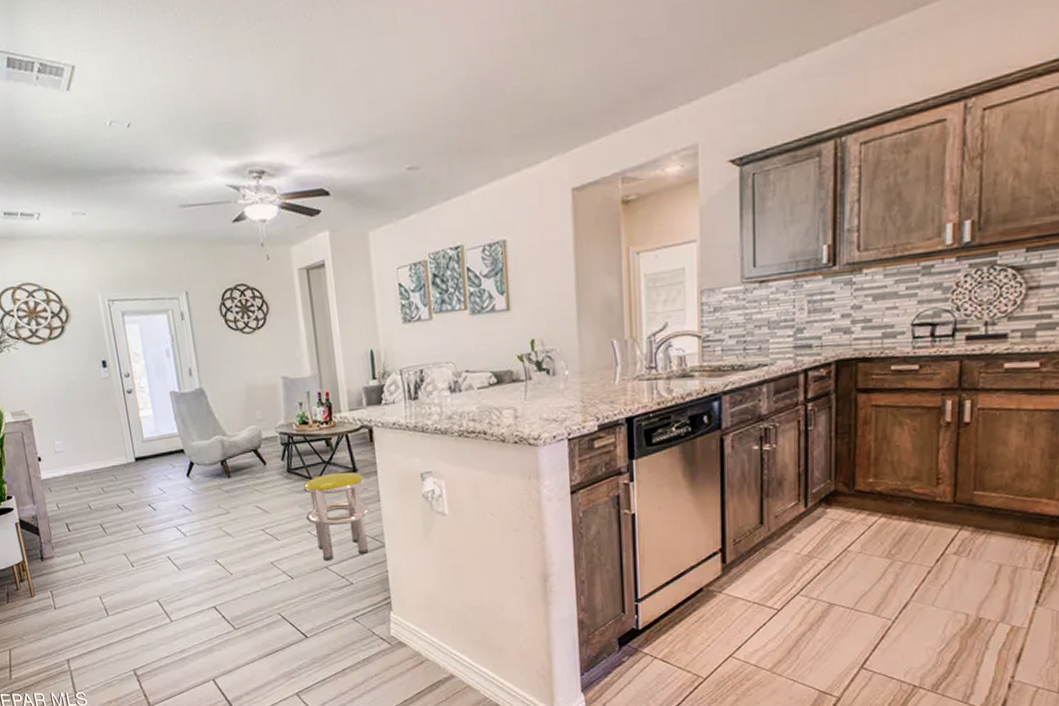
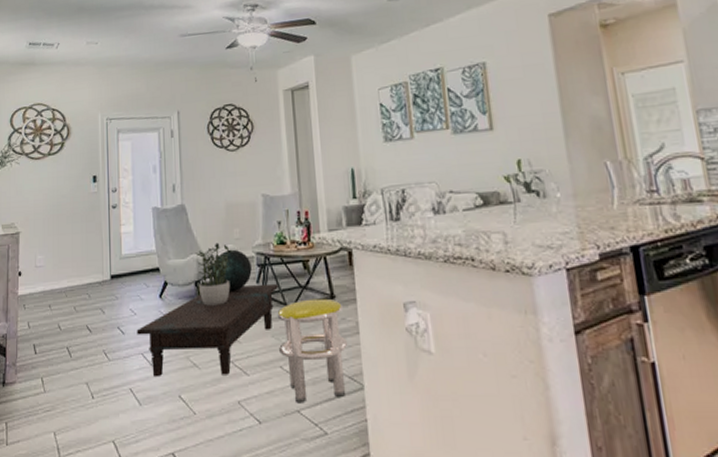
coffee table: none [168,460,303,546] -> present [137,283,278,378]
potted plant: none [219,424,258,482] -> present [195,242,234,306]
decorative orb: none [238,429,277,469] -> present [213,249,252,291]

